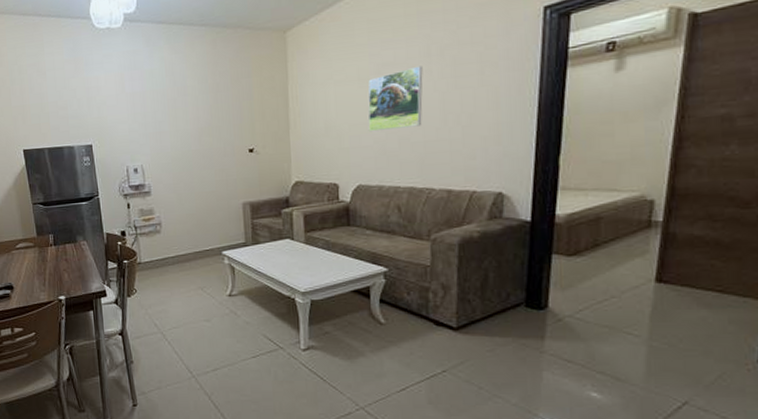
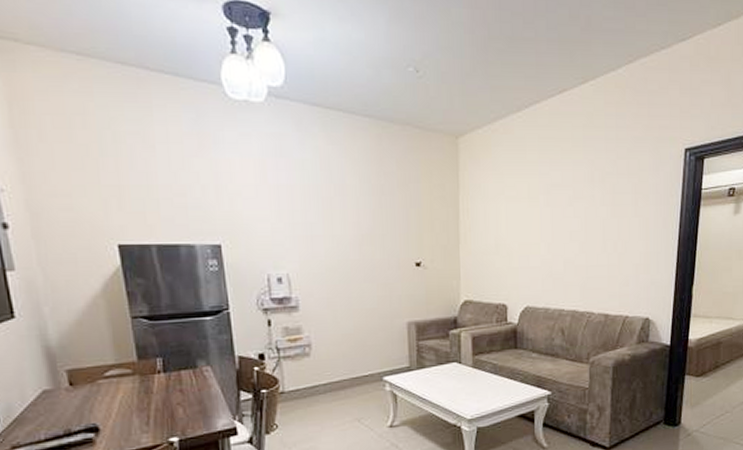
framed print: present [368,65,423,132] -> none [536,190,587,253]

